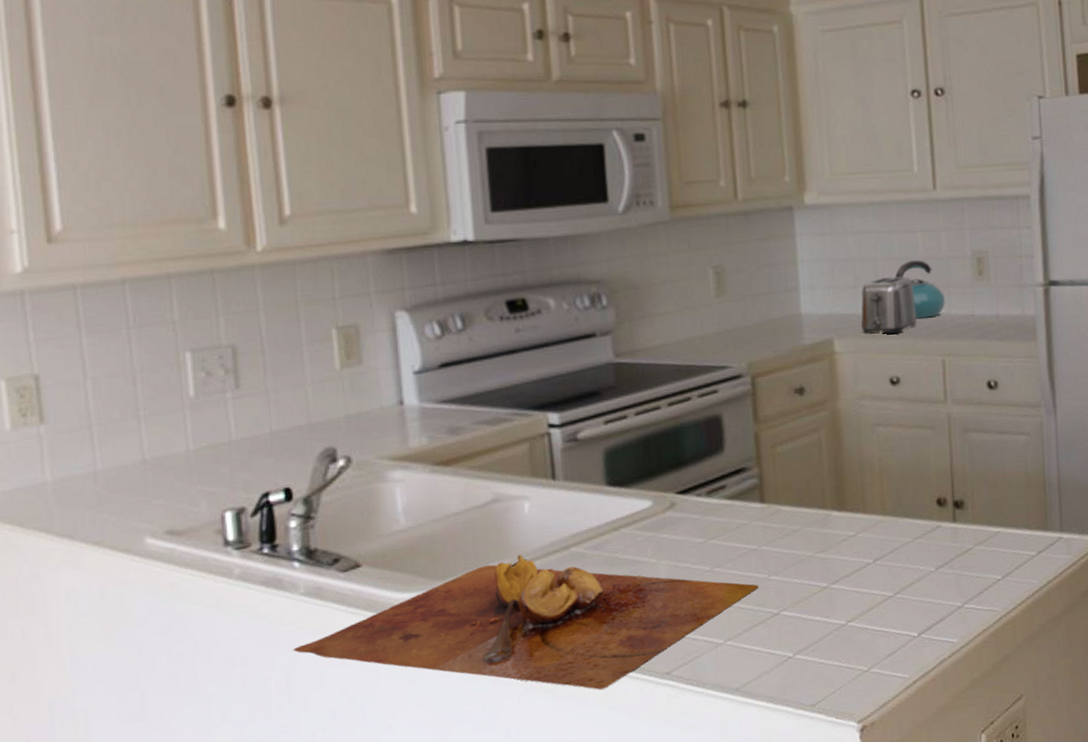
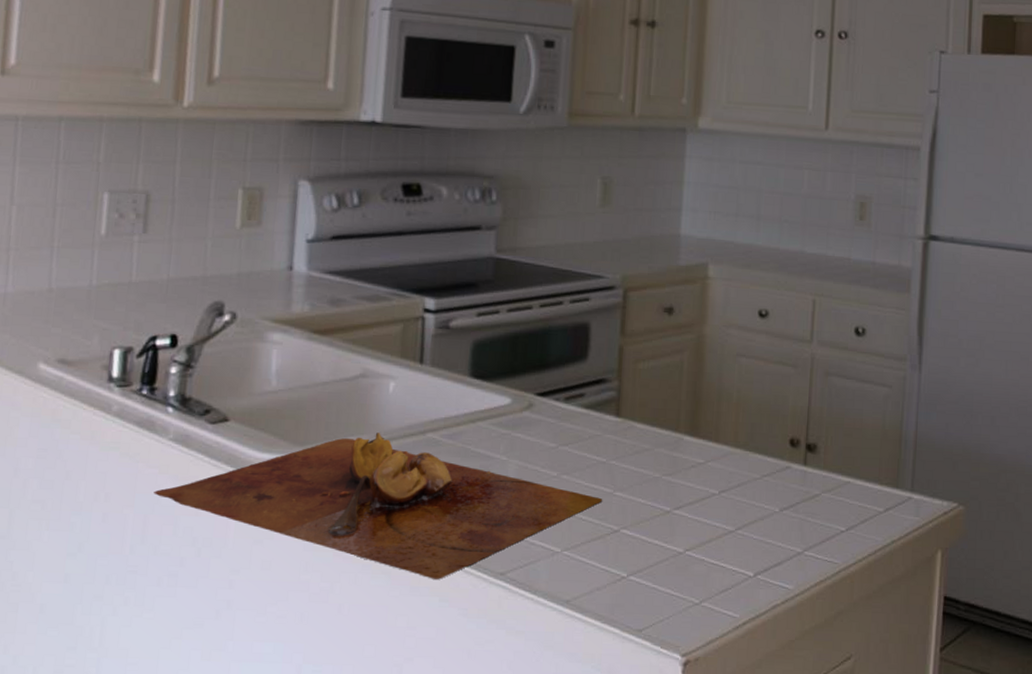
toaster: present [861,276,917,335] -> none [737,209,794,268]
kettle: present [894,260,946,319] -> none [776,196,824,256]

